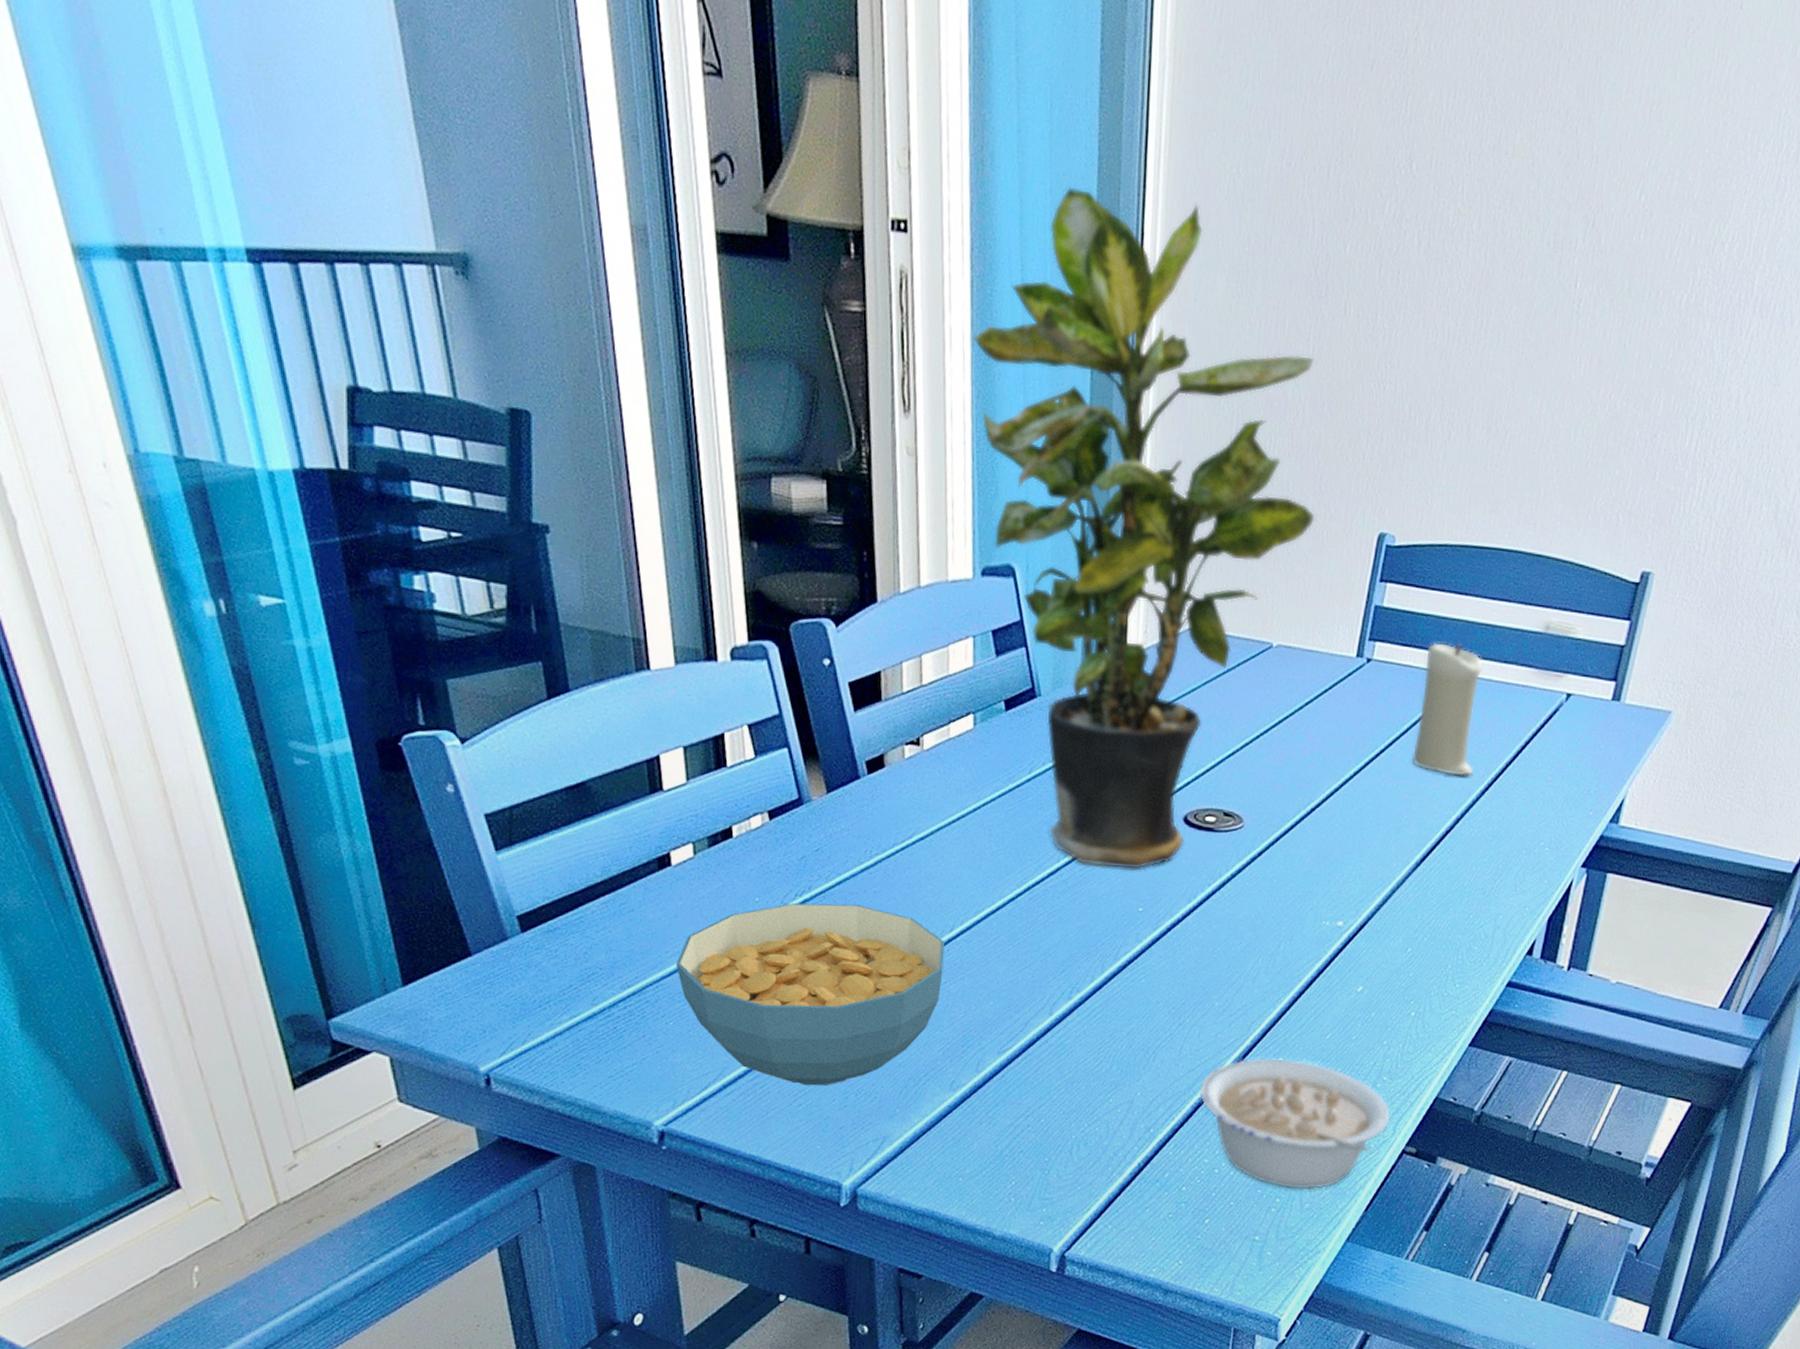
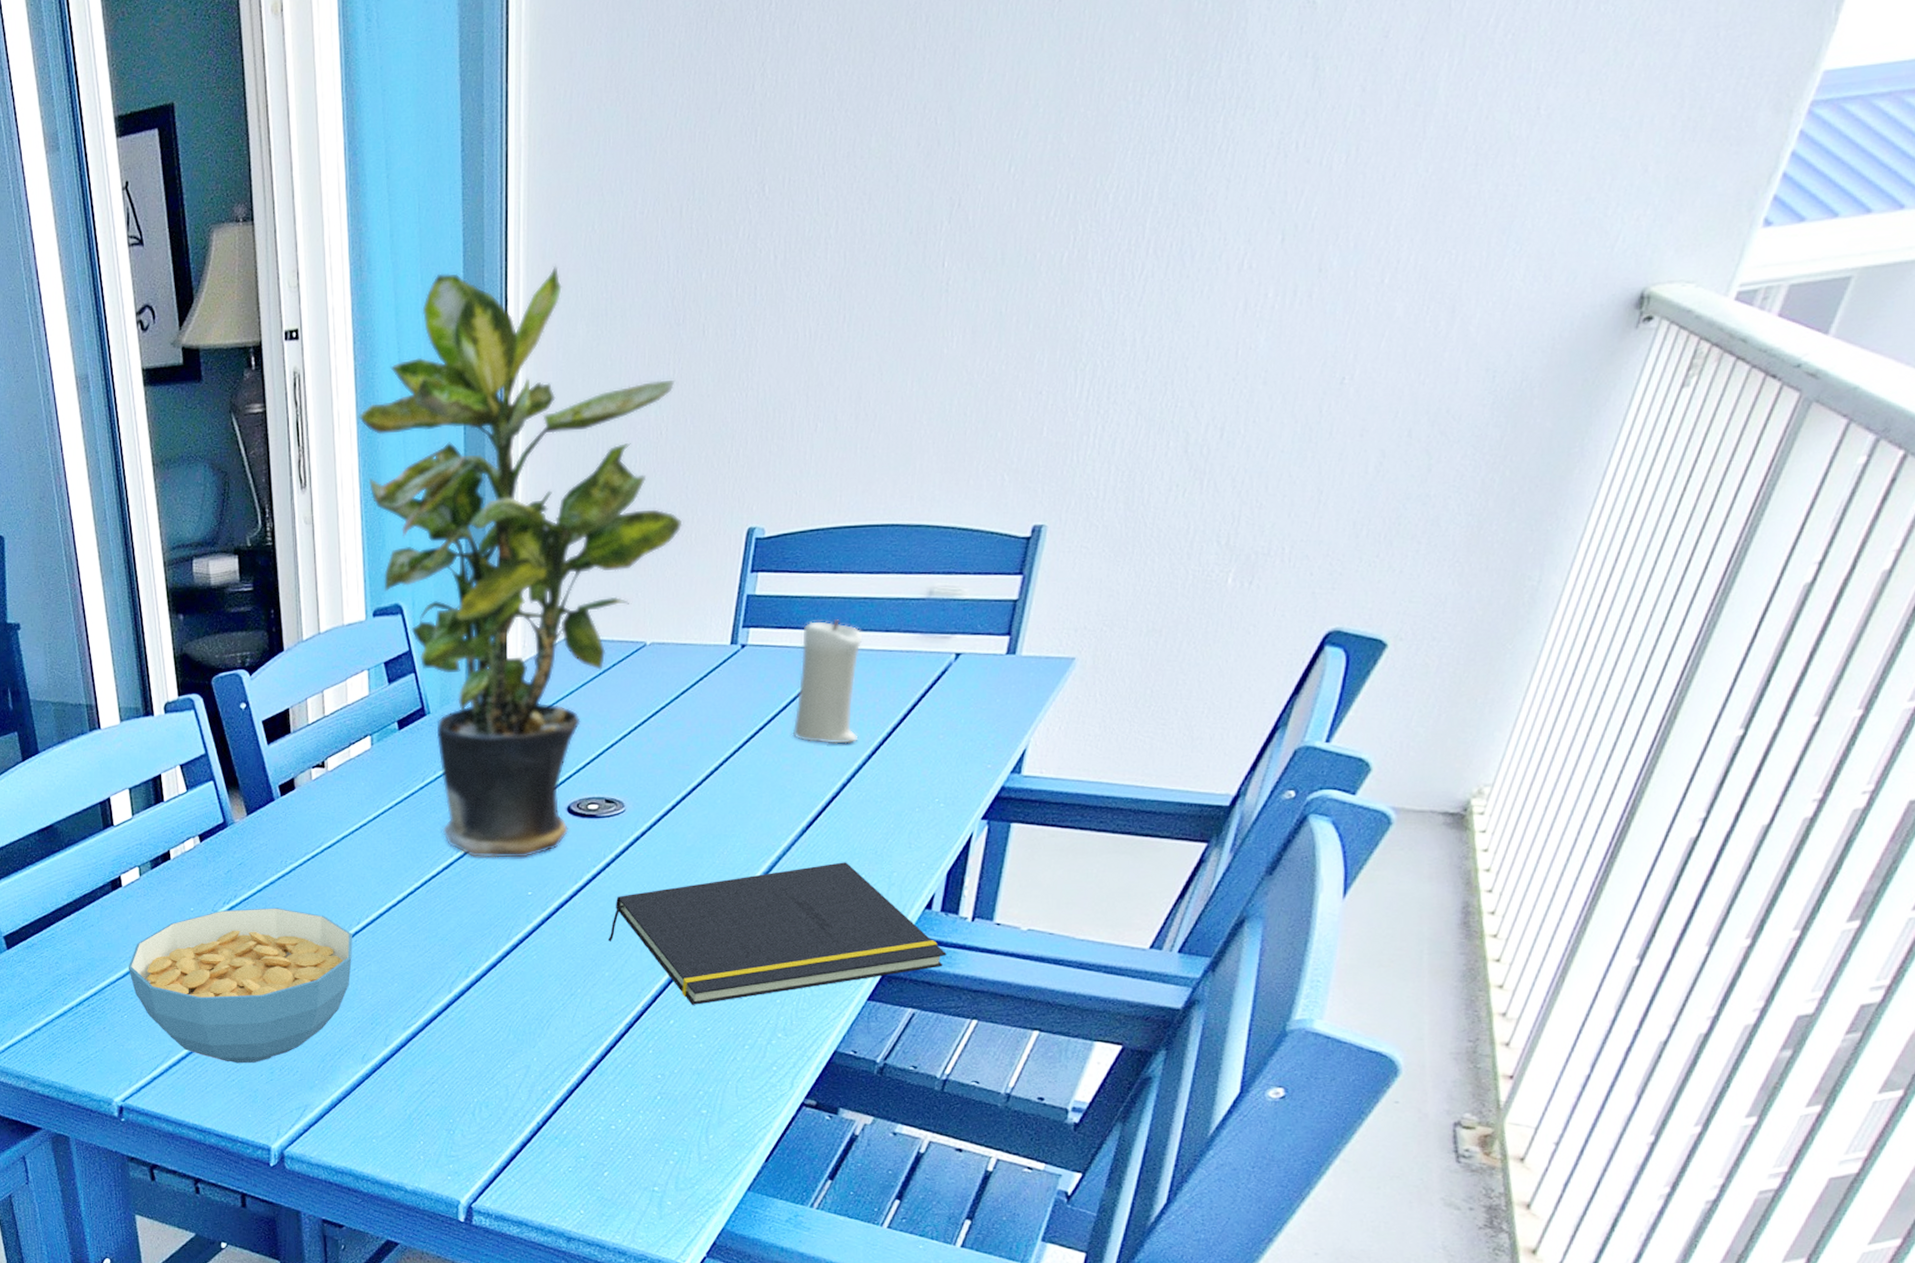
legume: present [1199,1058,1391,1190] -> none [593,1022,788,1143]
notepad: none [1219,900,1543,1042] -> present [607,862,947,1005]

